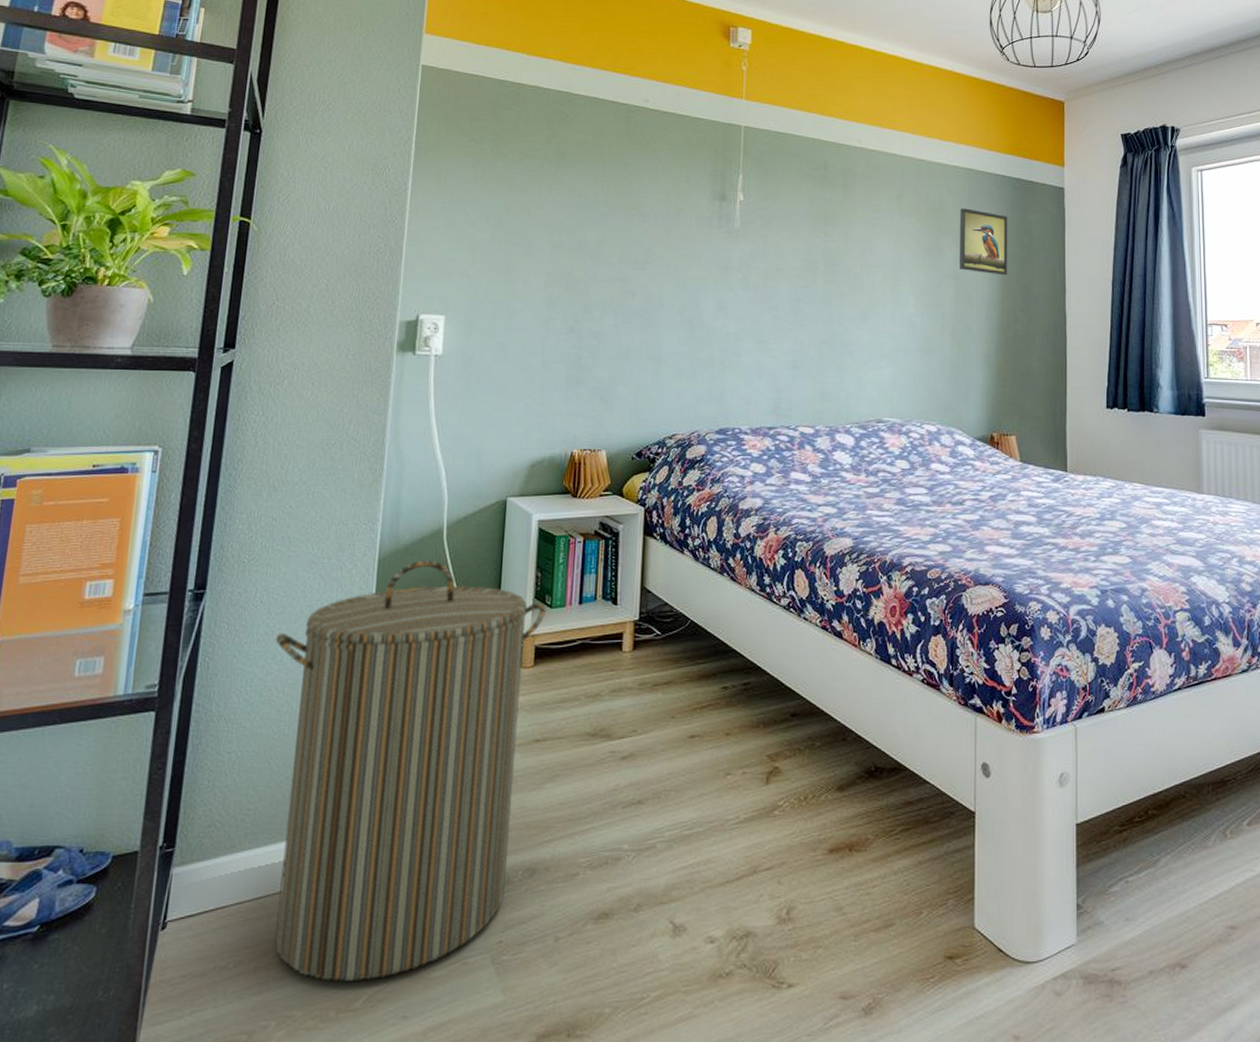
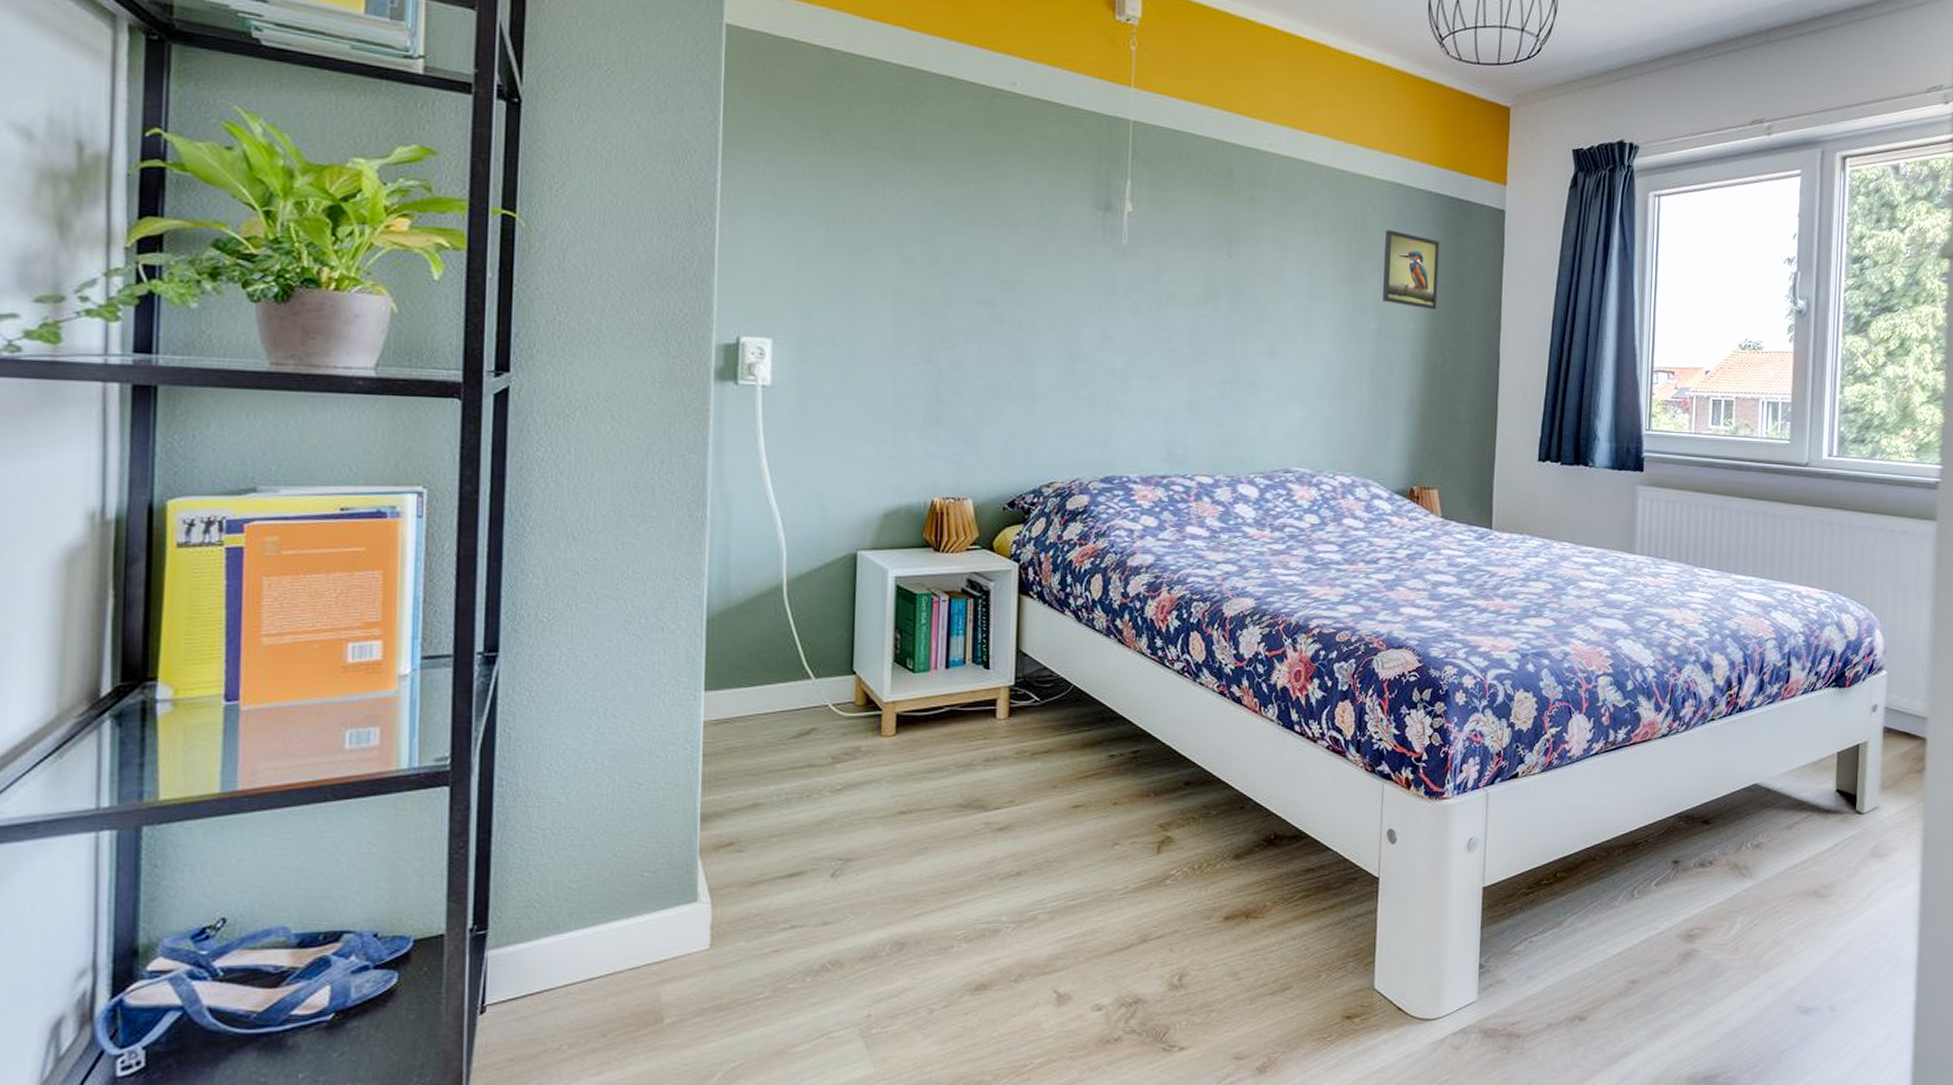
laundry hamper: present [274,560,546,981] -> none [588,620,907,1059]

